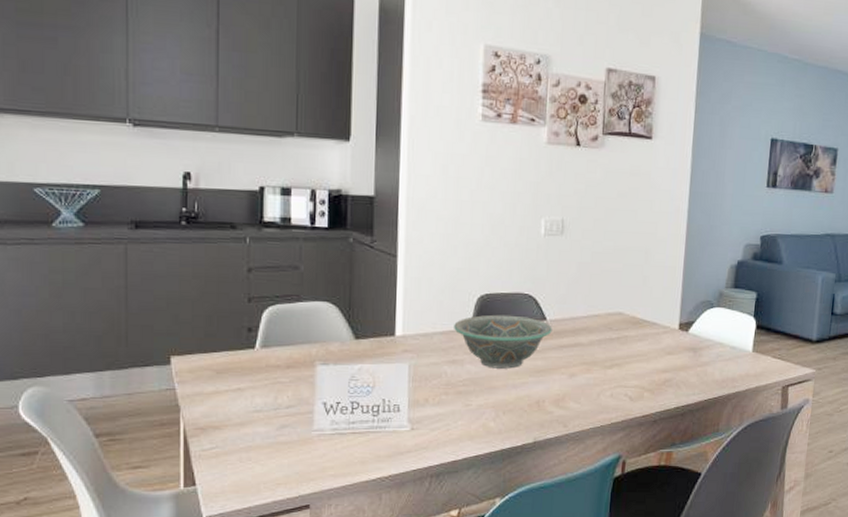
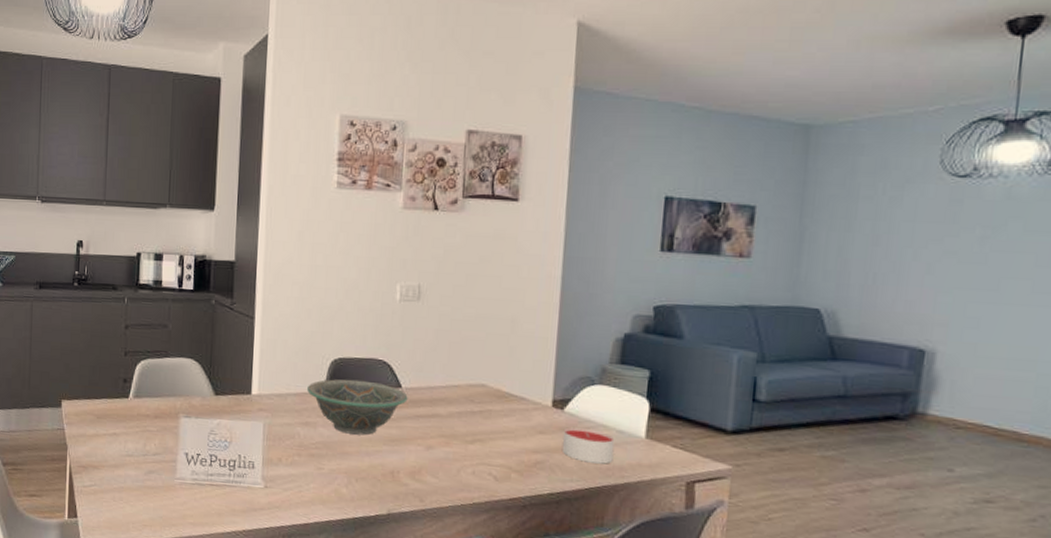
candle: none [686,347,729,377] -> present [561,427,615,465]

